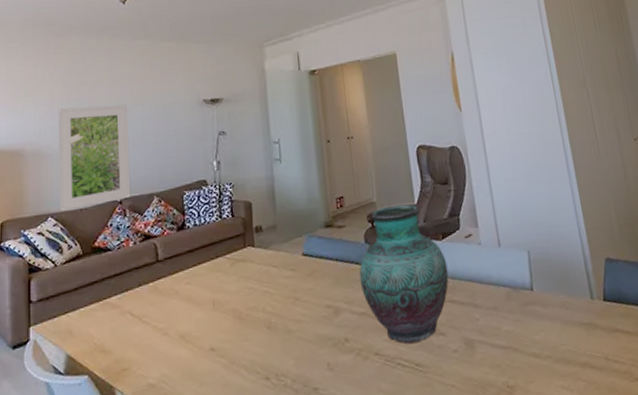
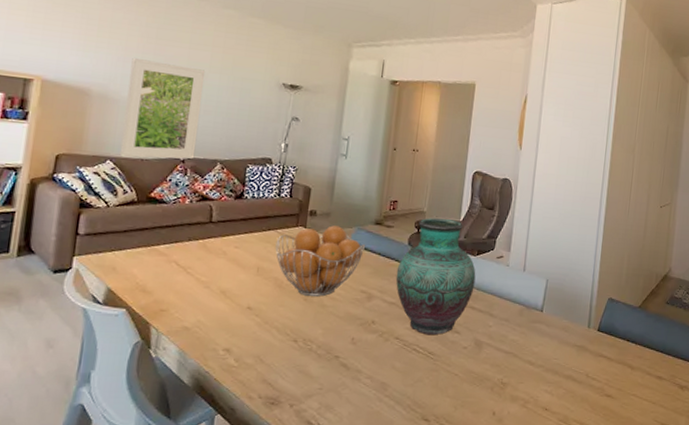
fruit basket: none [227,237,321,324] -> present [275,225,366,297]

